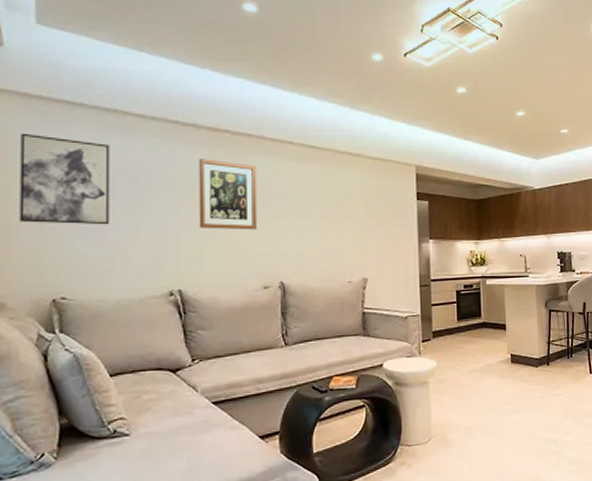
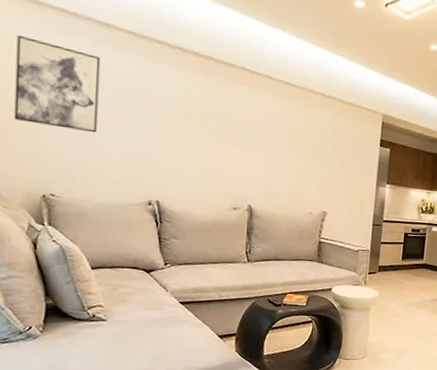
wall art: present [199,159,258,230] -> none [179,81,236,155]

